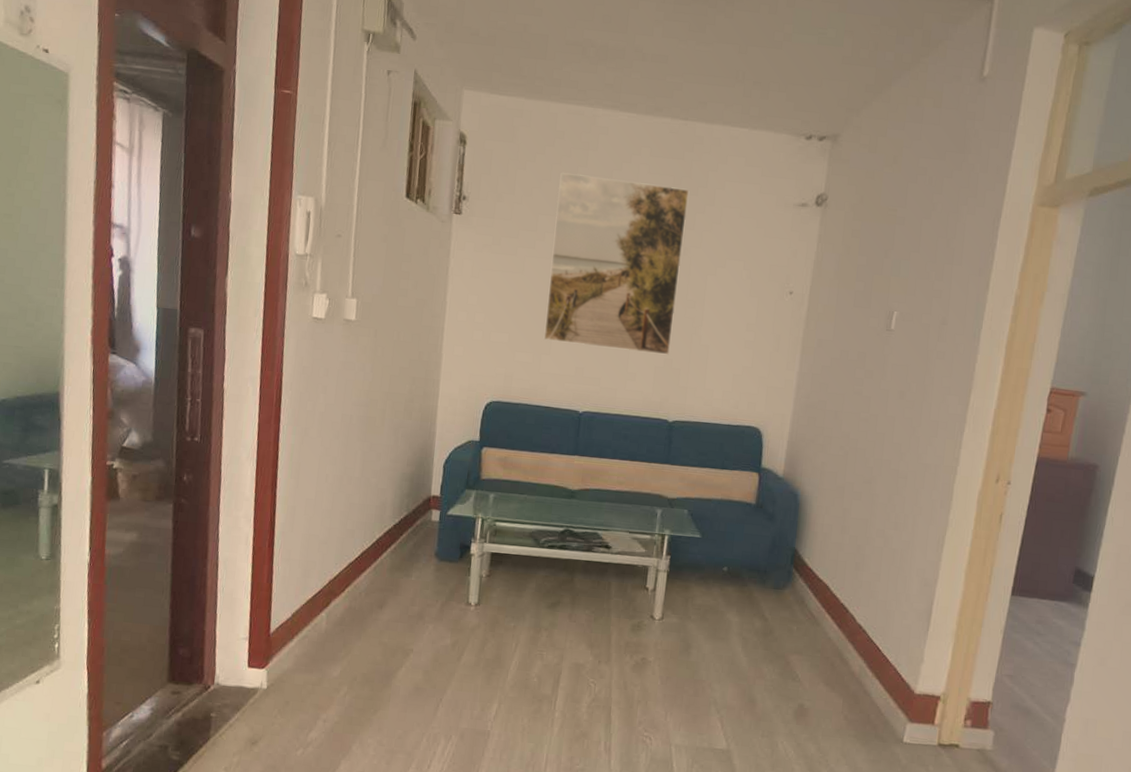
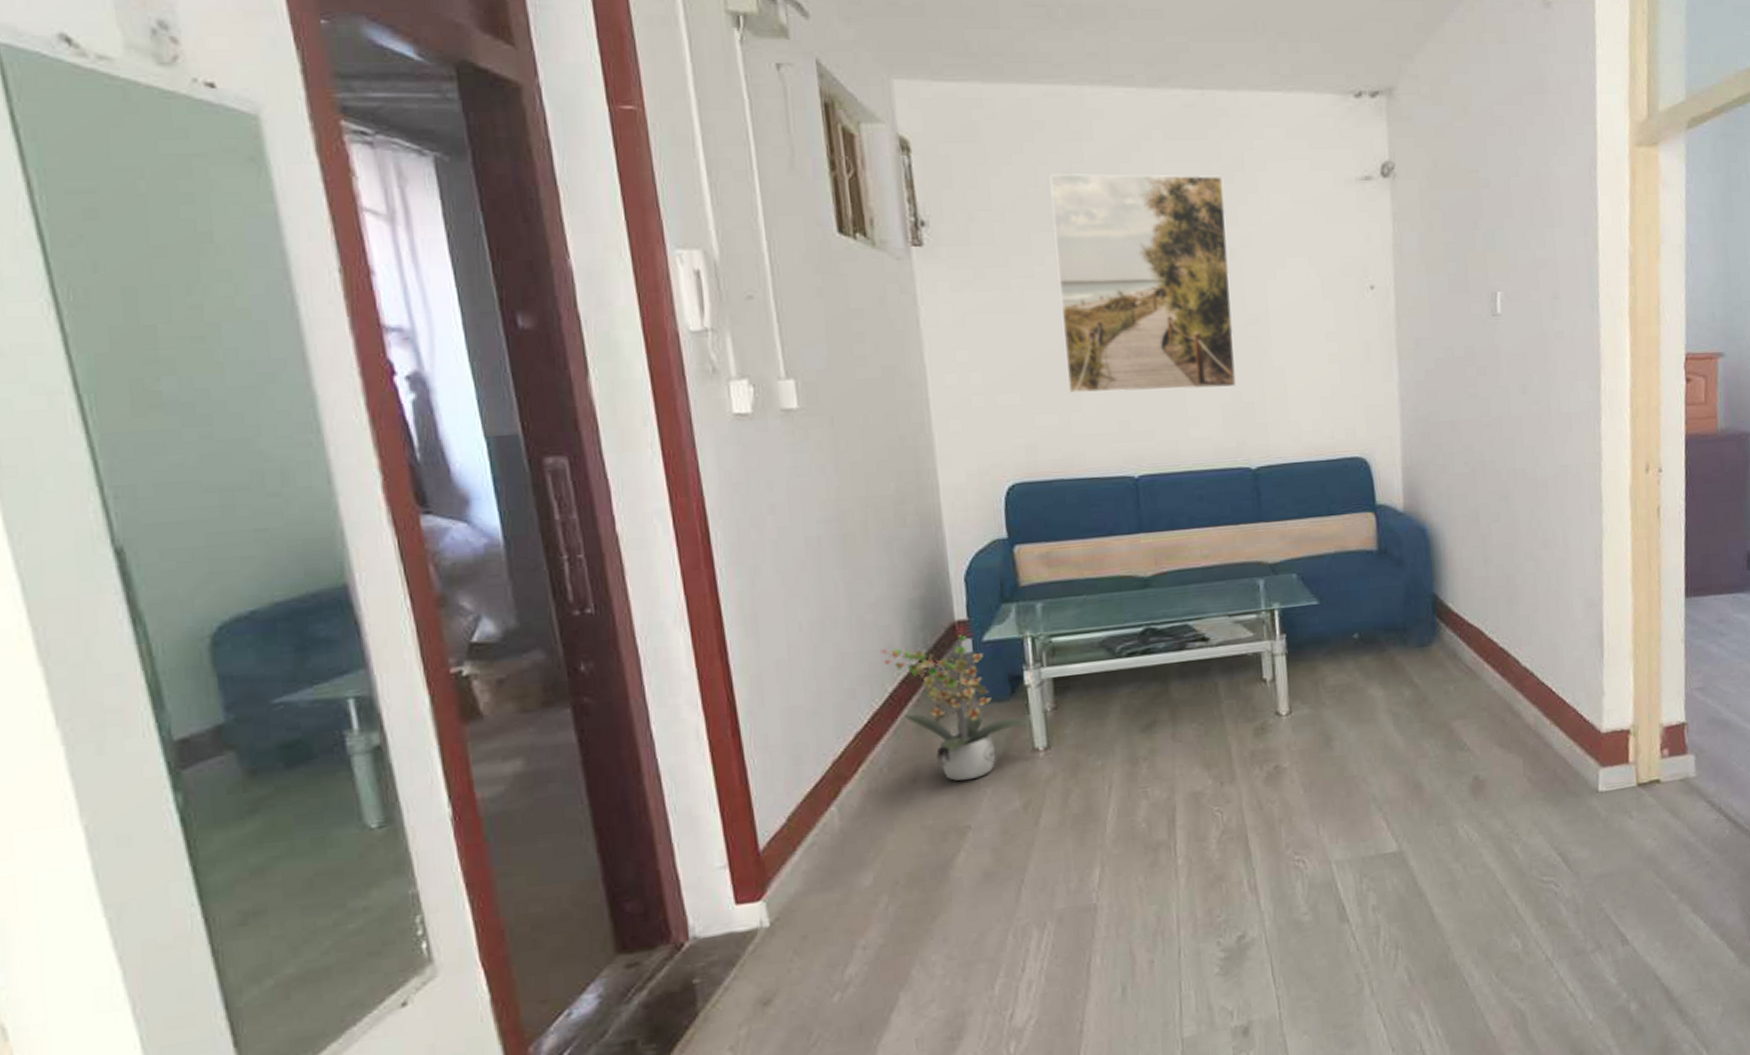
potted plant: none [377,501,468,616] -> present [881,627,1029,782]

